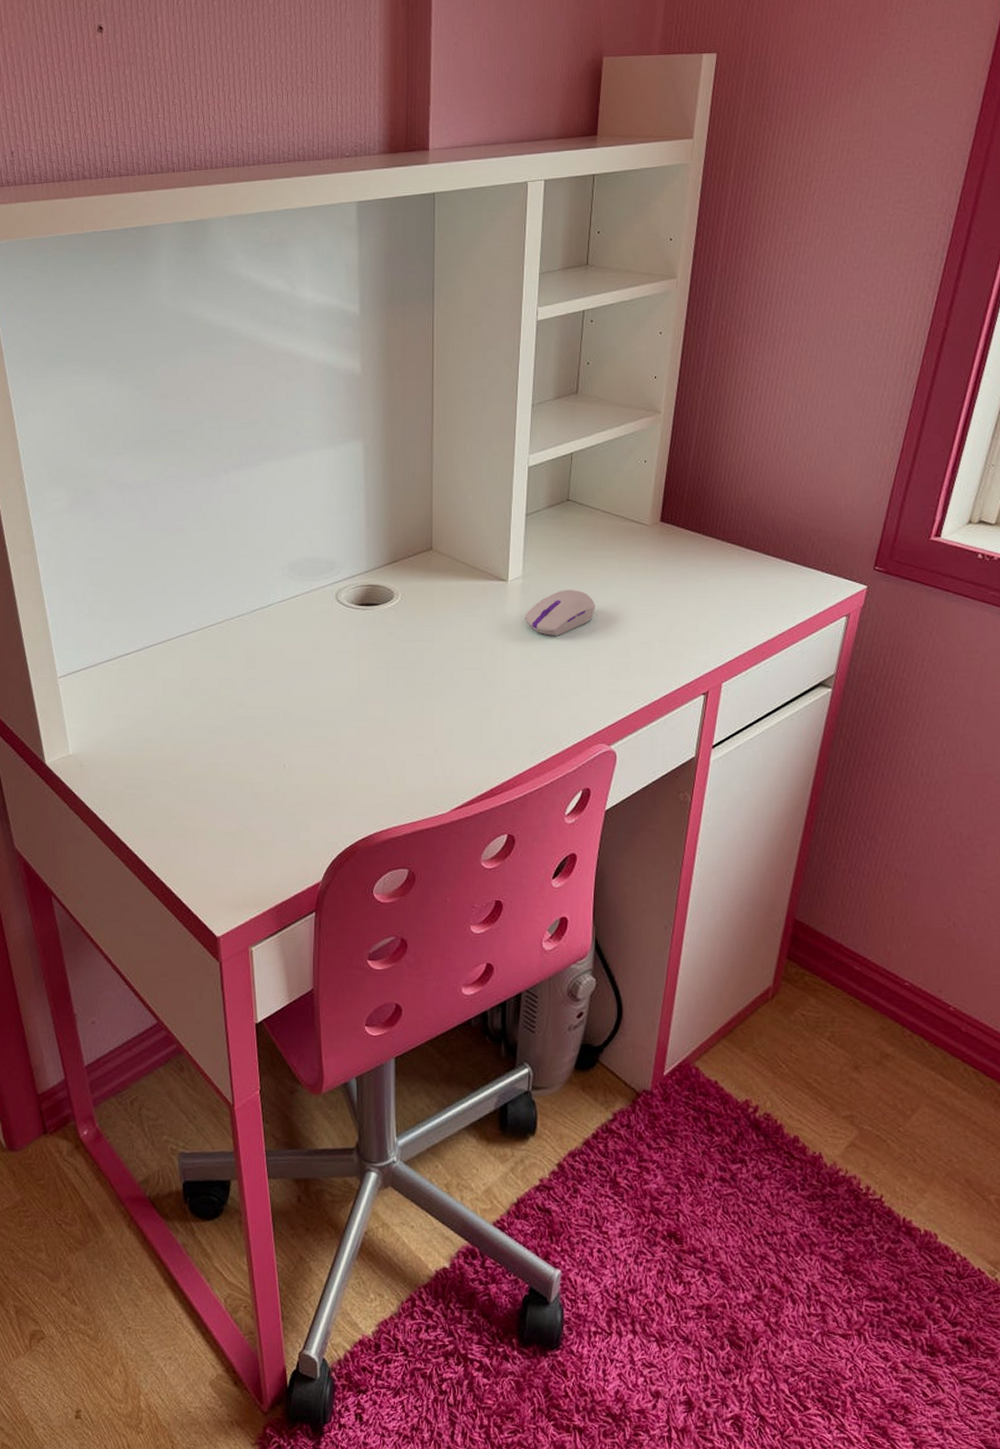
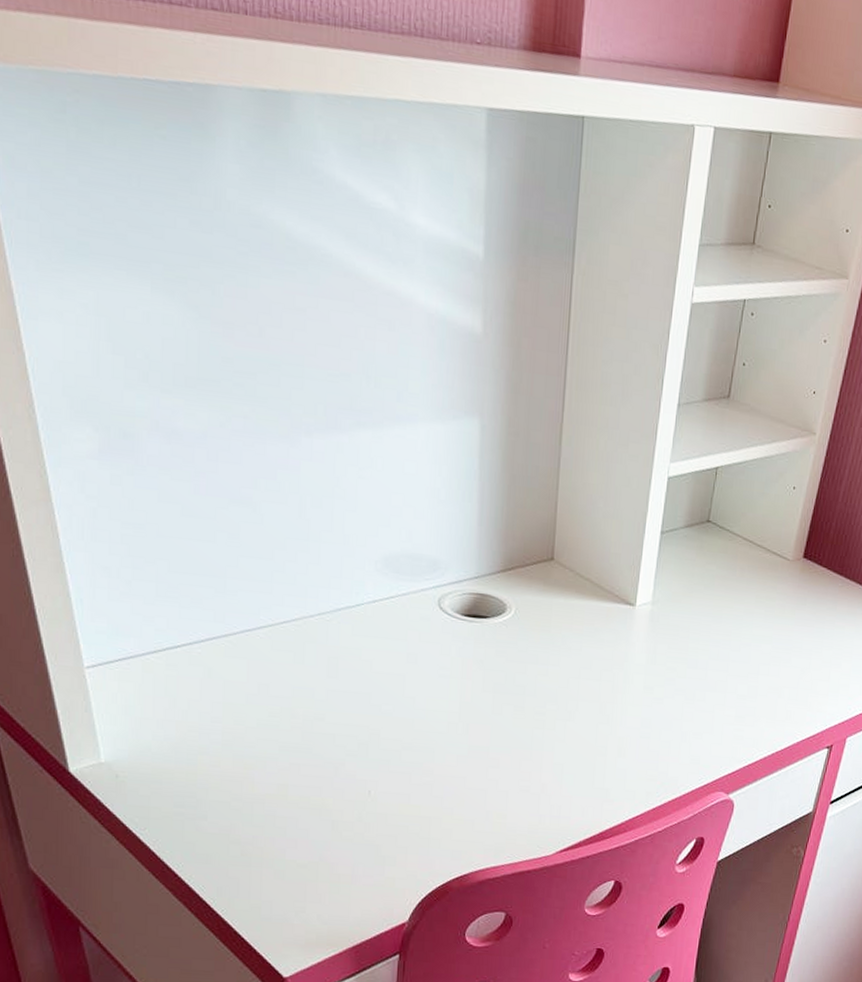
computer mouse: present [524,589,595,637] -> none [650,622,727,673]

